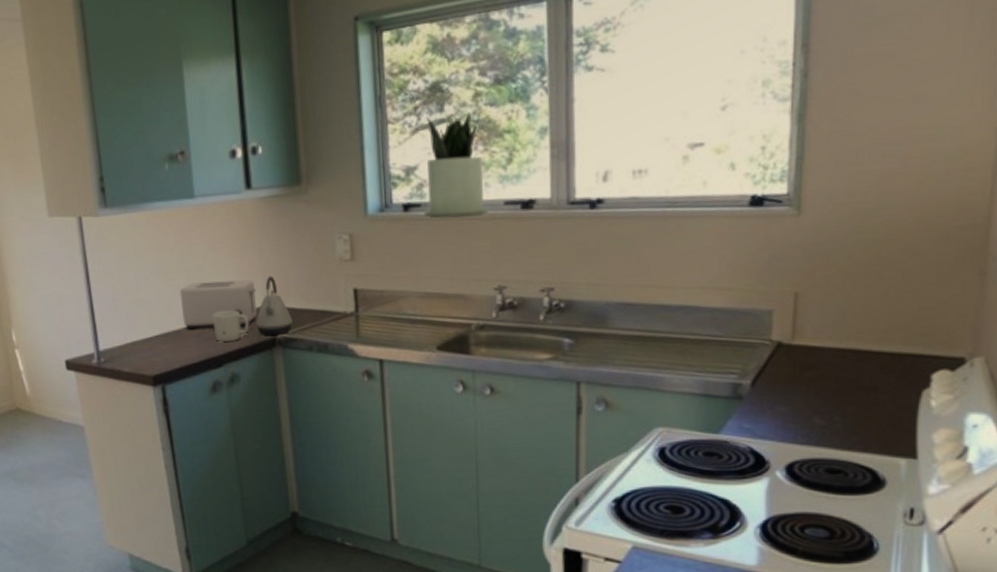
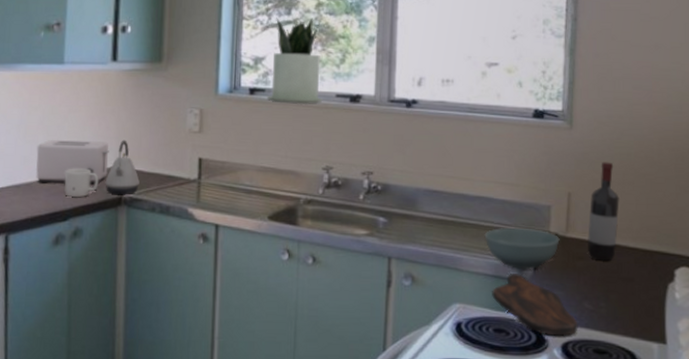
bowl: none [690,338,784,385] -> present [484,227,560,269]
cutting board: none [701,390,807,457] -> present [492,274,578,336]
wine bottle: none [818,251,861,369] -> present [587,162,620,261]

